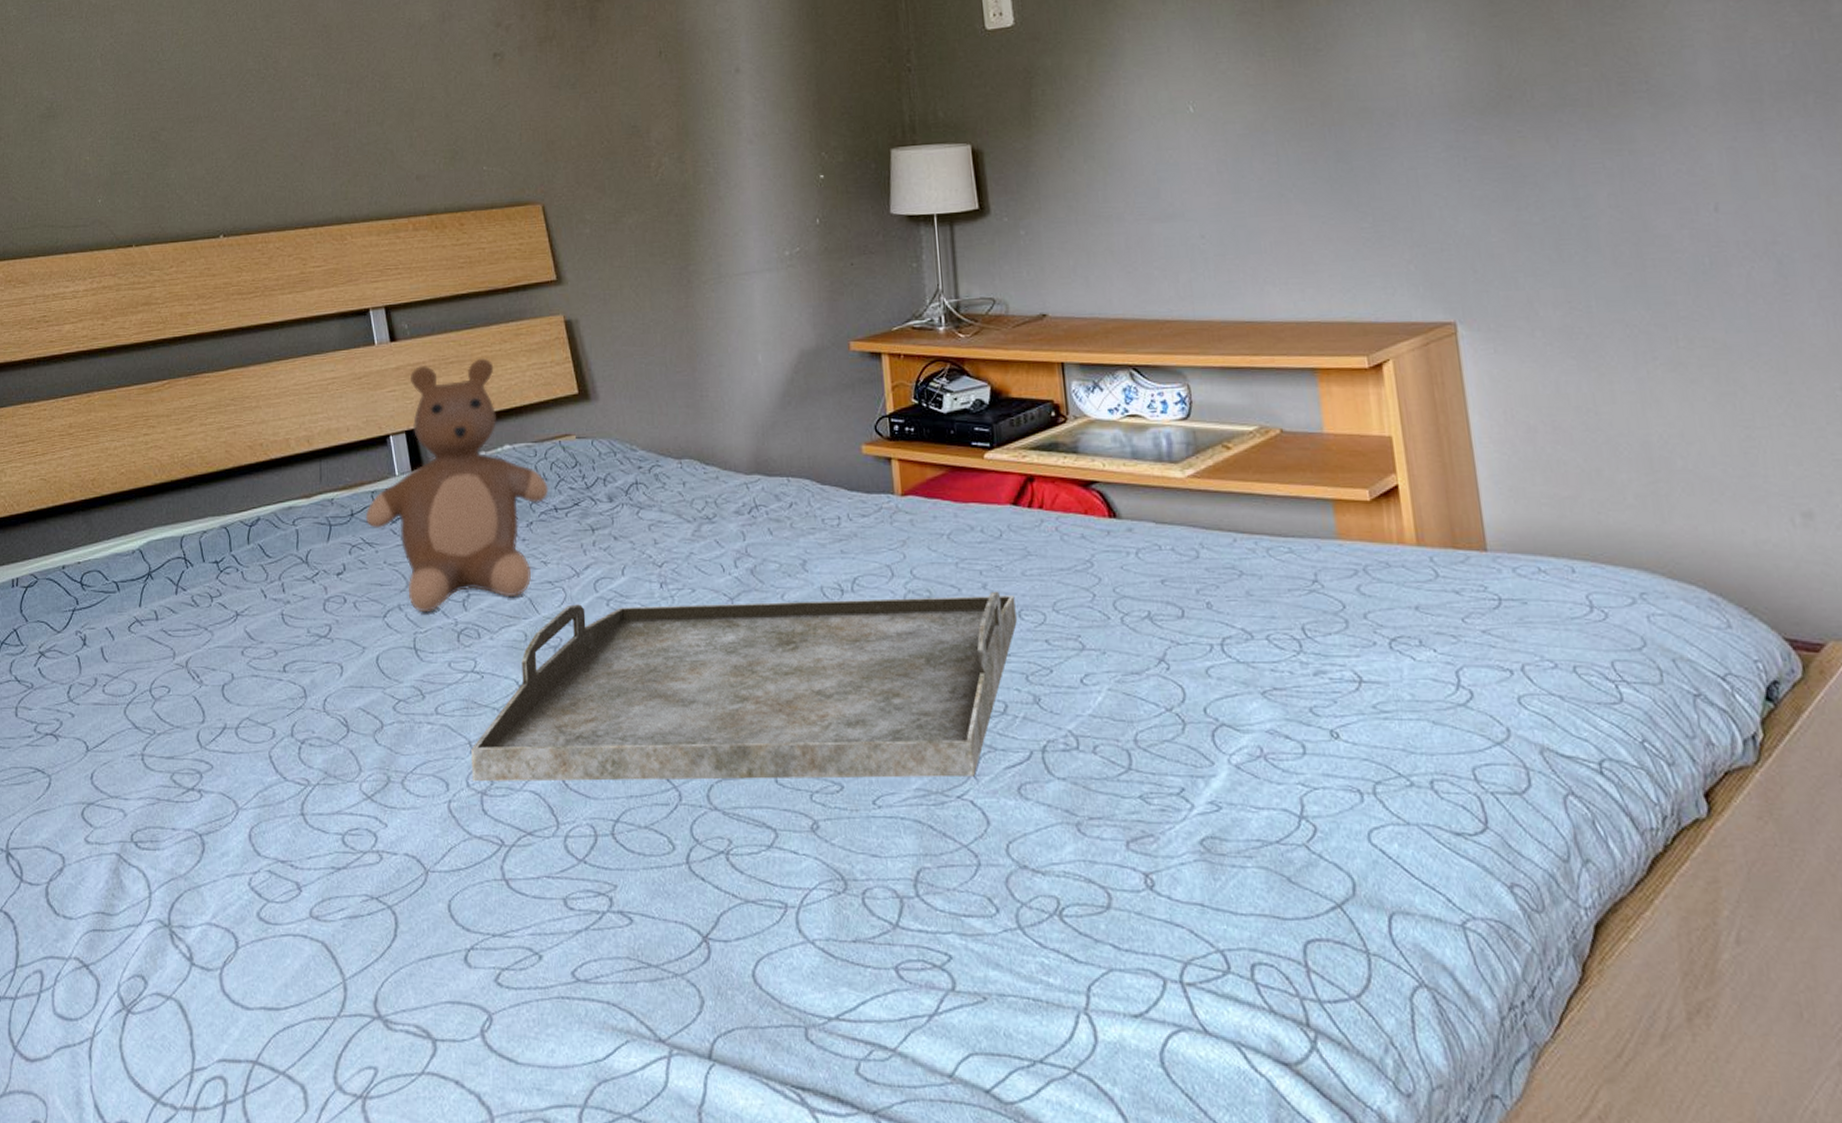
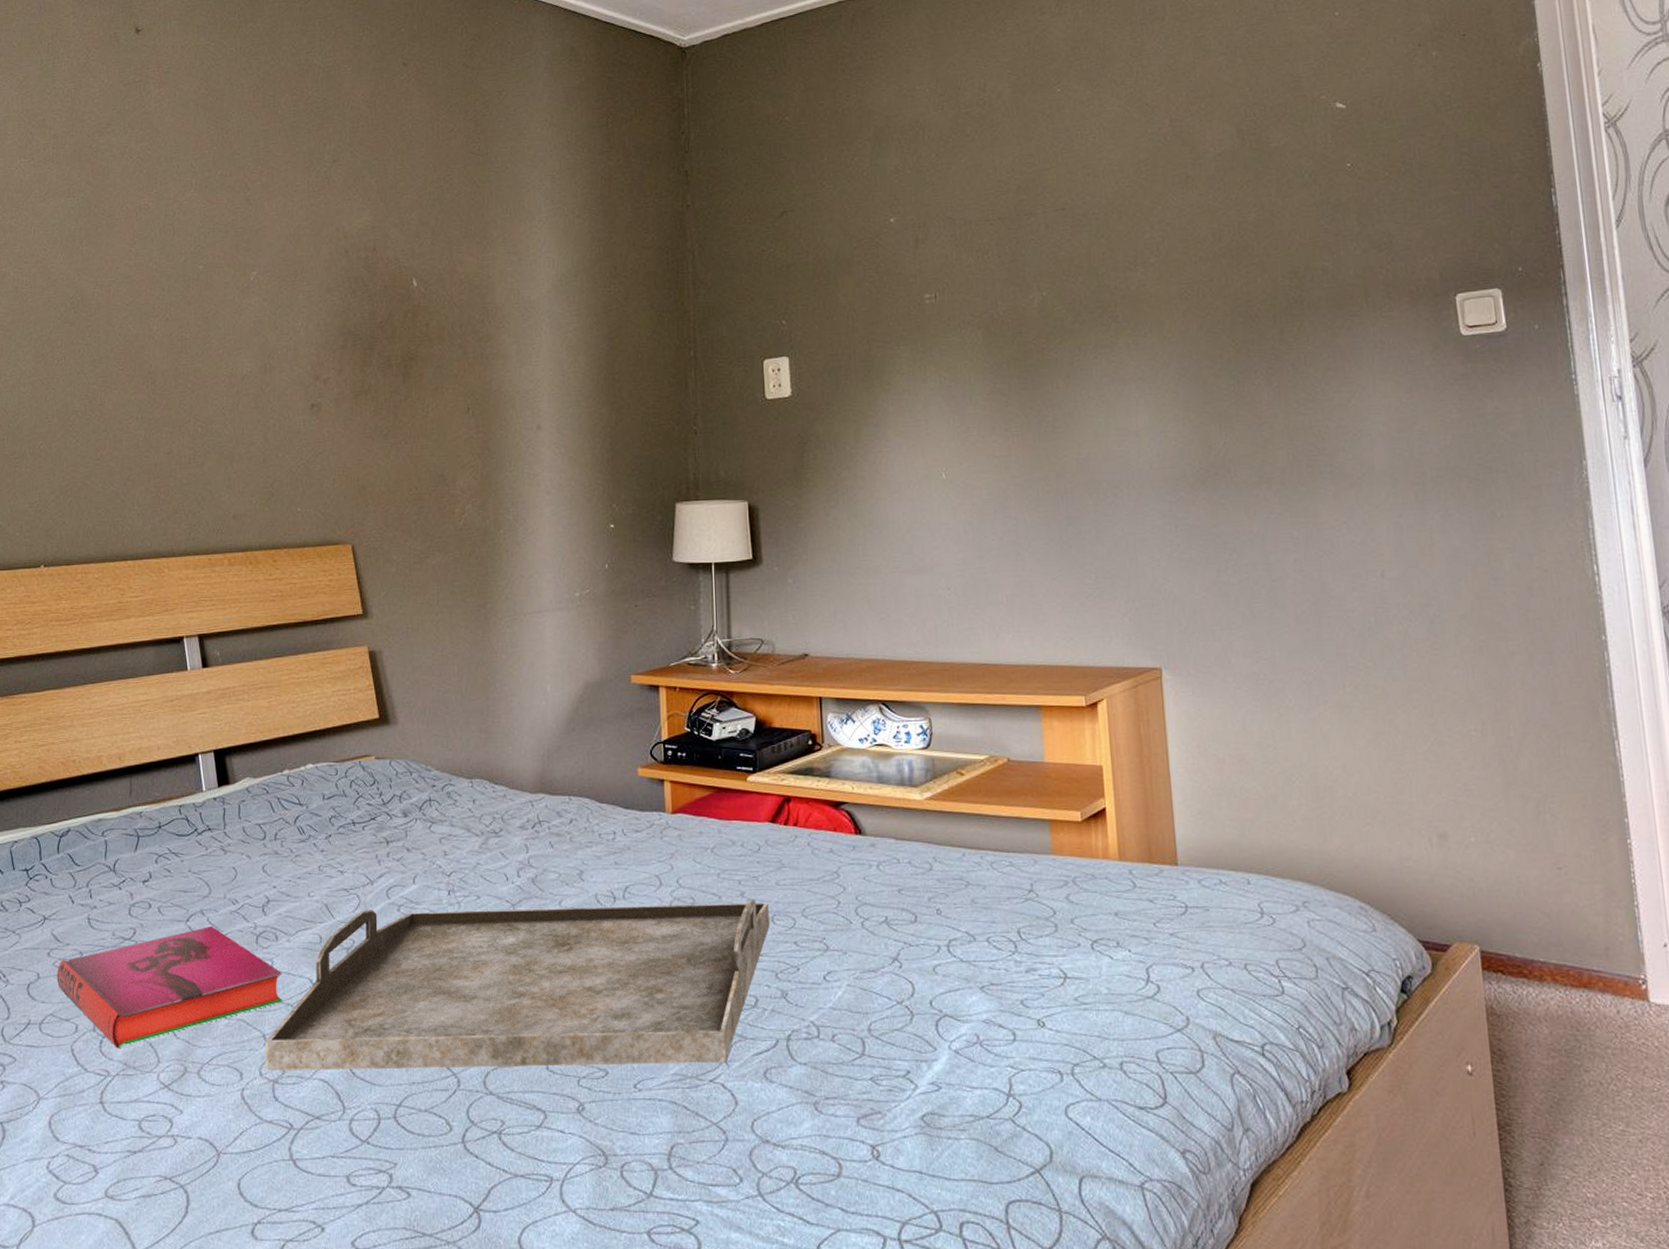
hardback book: none [251,622,487,756] -> present [57,925,282,1049]
teddy bear: present [365,358,549,613] -> none [172,684,348,917]

